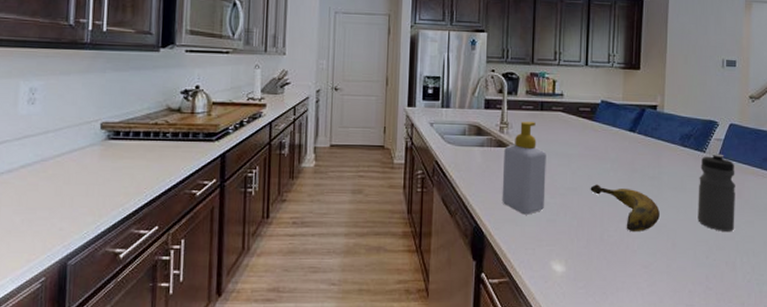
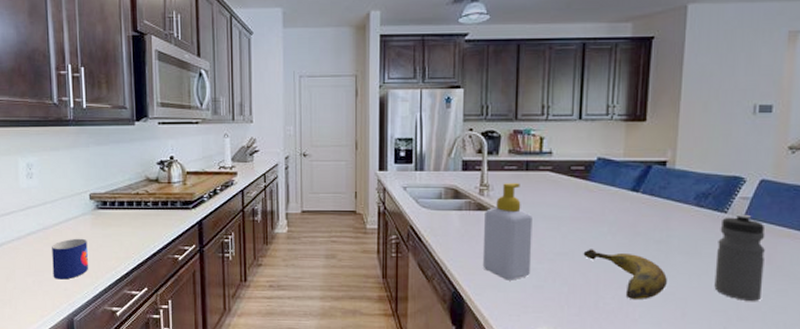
mug: none [47,171,93,218] -> present [52,238,88,280]

